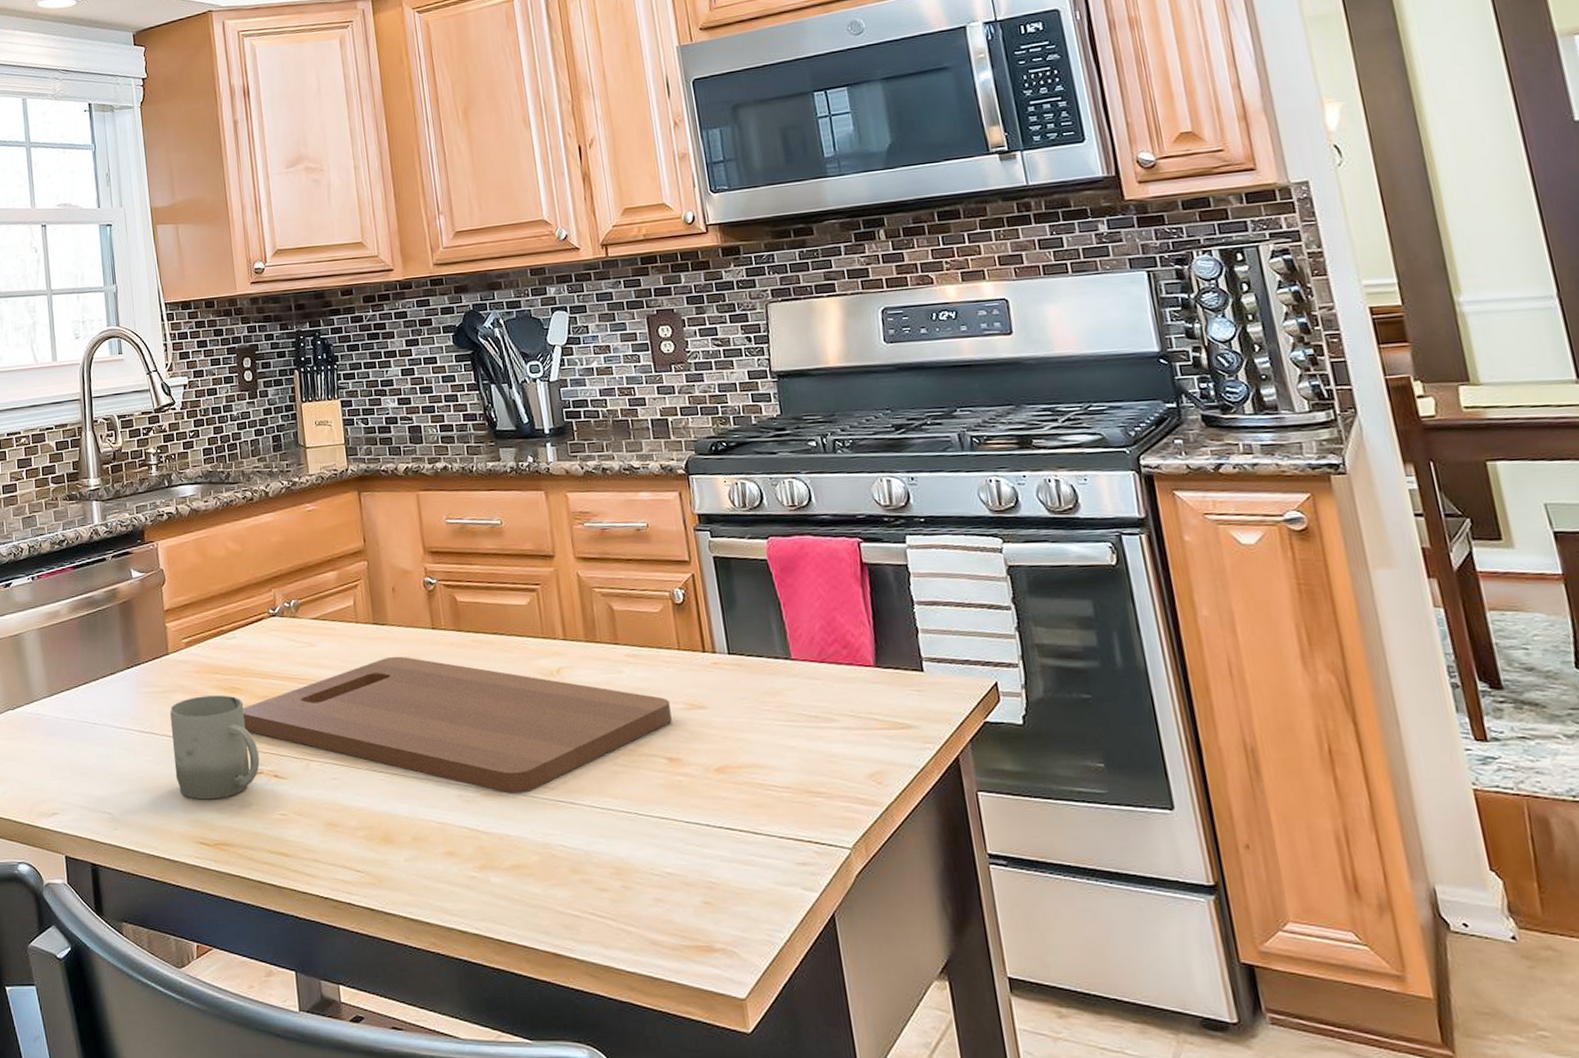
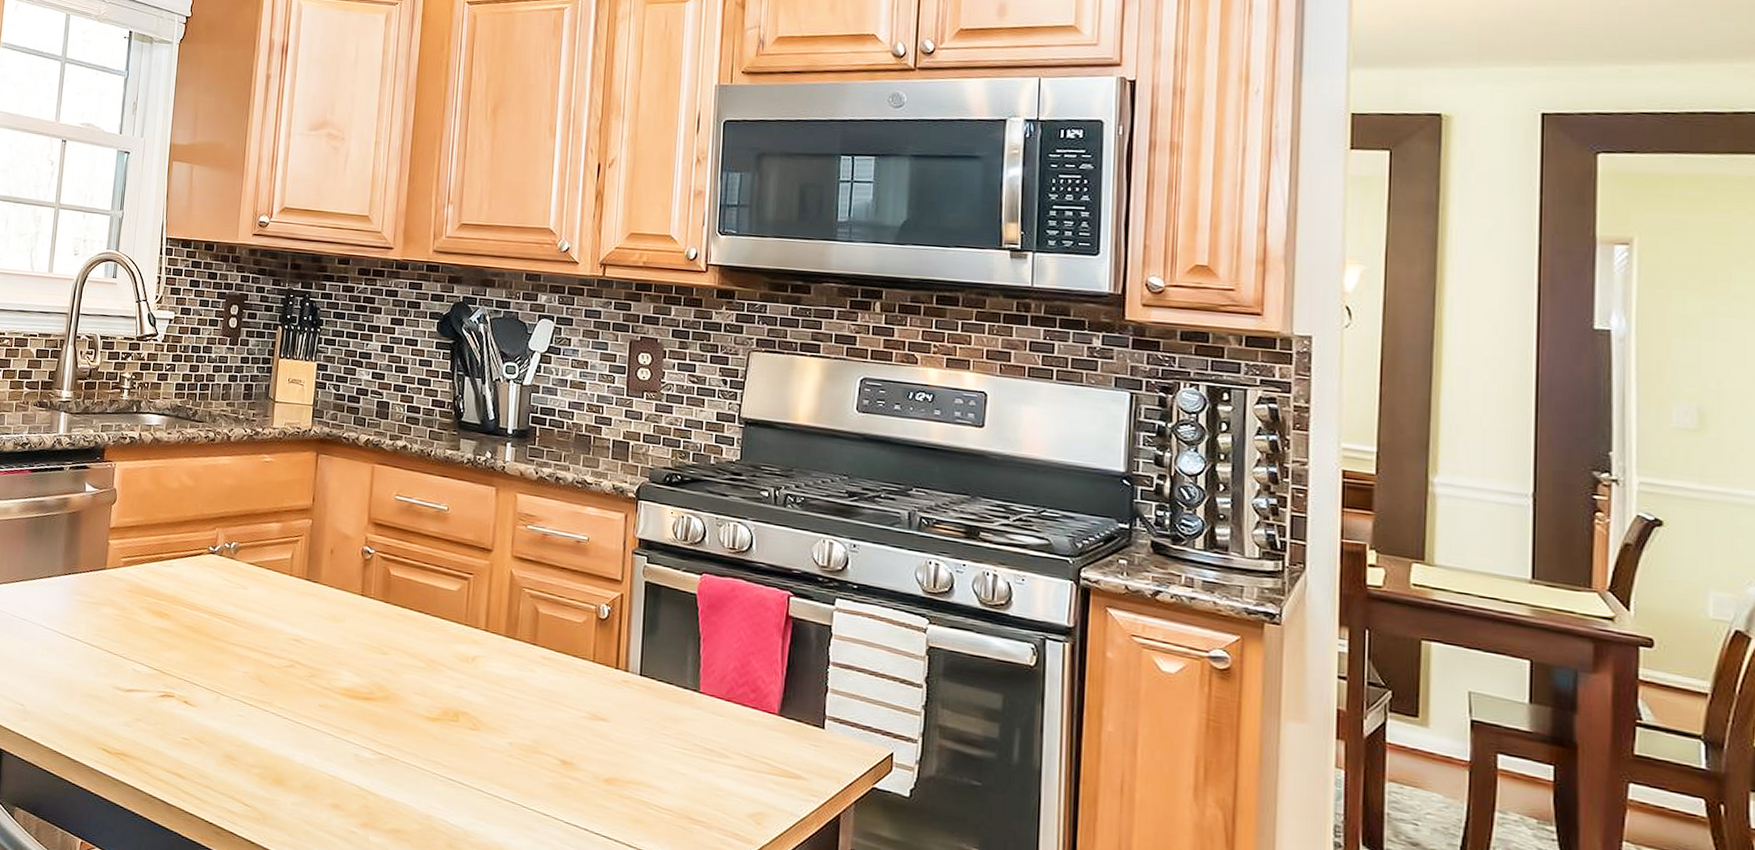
cup: present [170,695,260,800] -> none [91,613,174,712]
cutting board: present [243,656,672,794] -> none [165,613,574,765]

